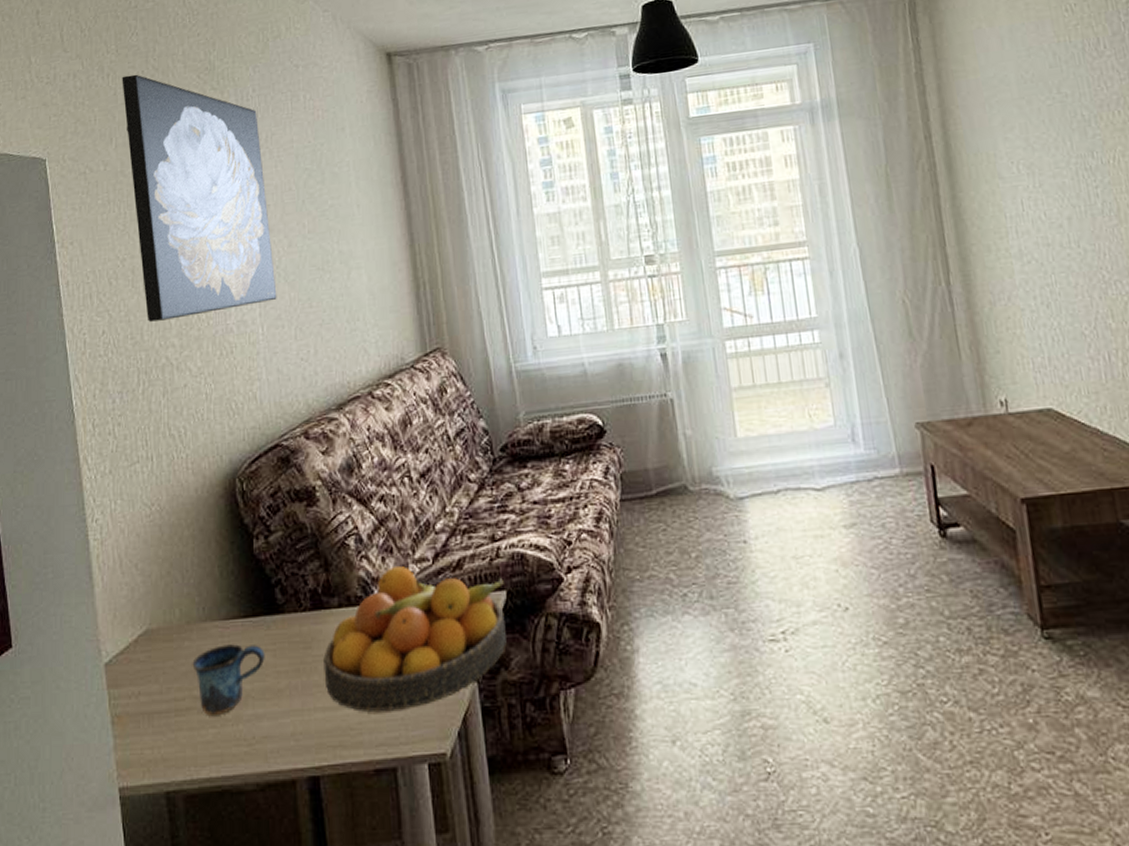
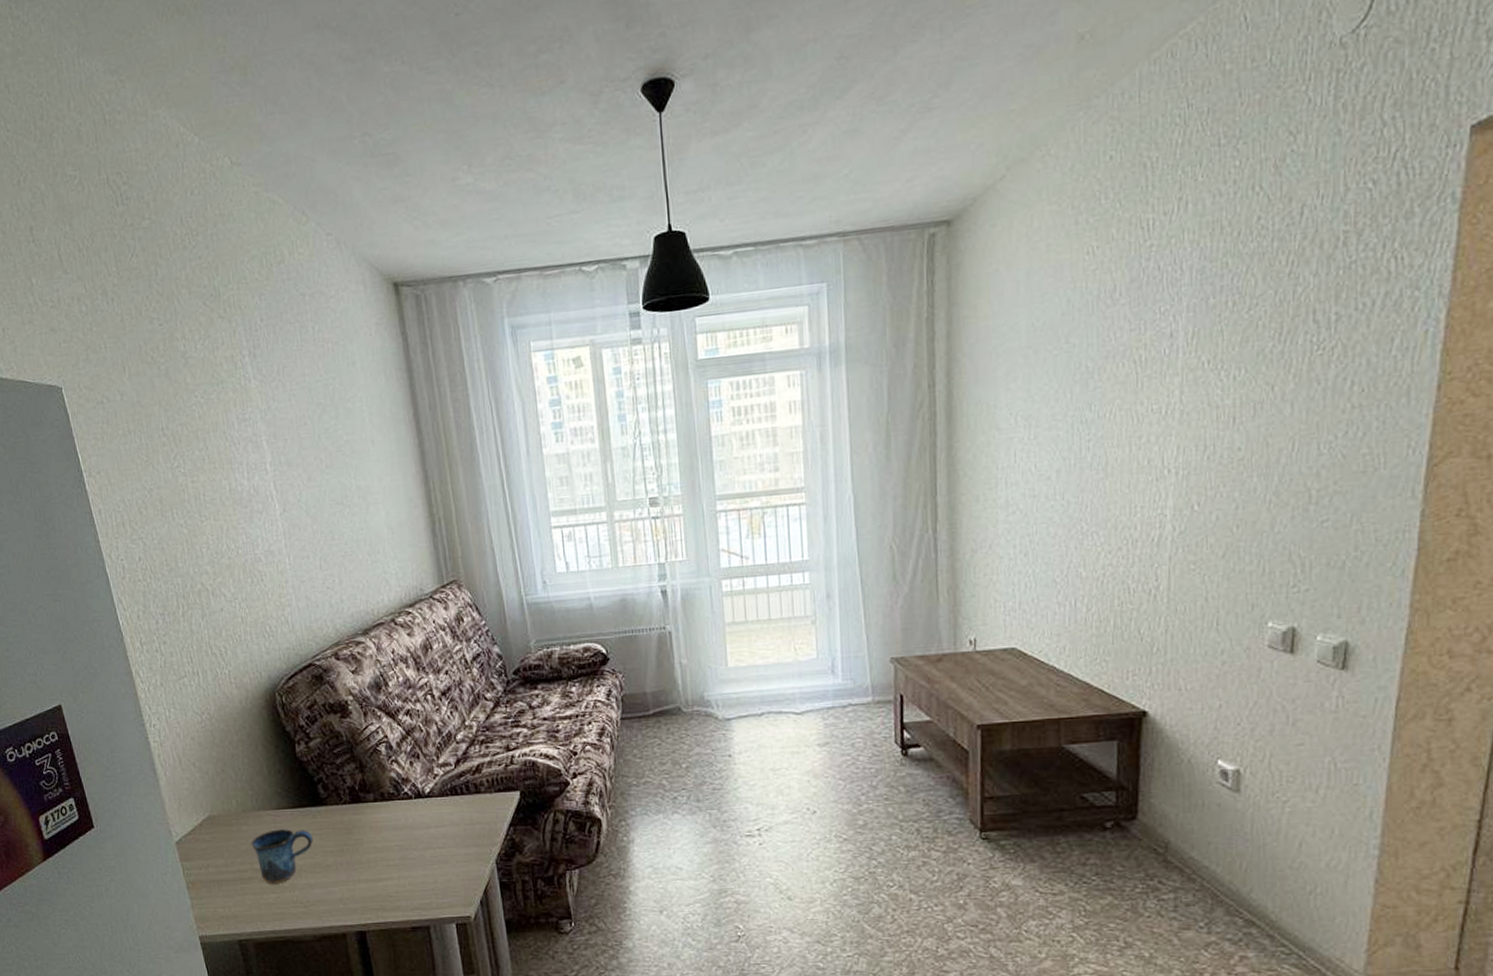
wall art: present [122,74,277,322] -> none [127,299,301,550]
fruit bowl: present [323,565,507,713] -> none [363,768,521,884]

